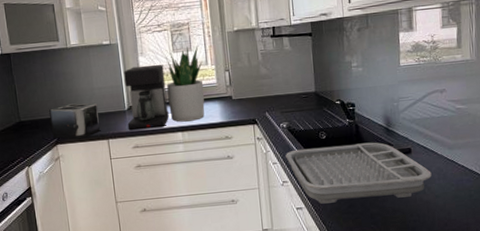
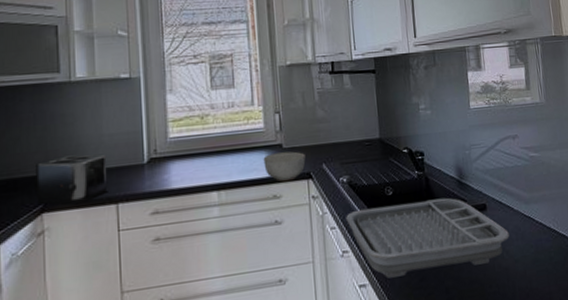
coffee maker: present [124,64,169,131] -> none [145,103,202,191]
planter: present [165,47,205,122] -> none [201,83,248,178]
bowl: none [217,102,252,126] -> present [263,151,306,182]

